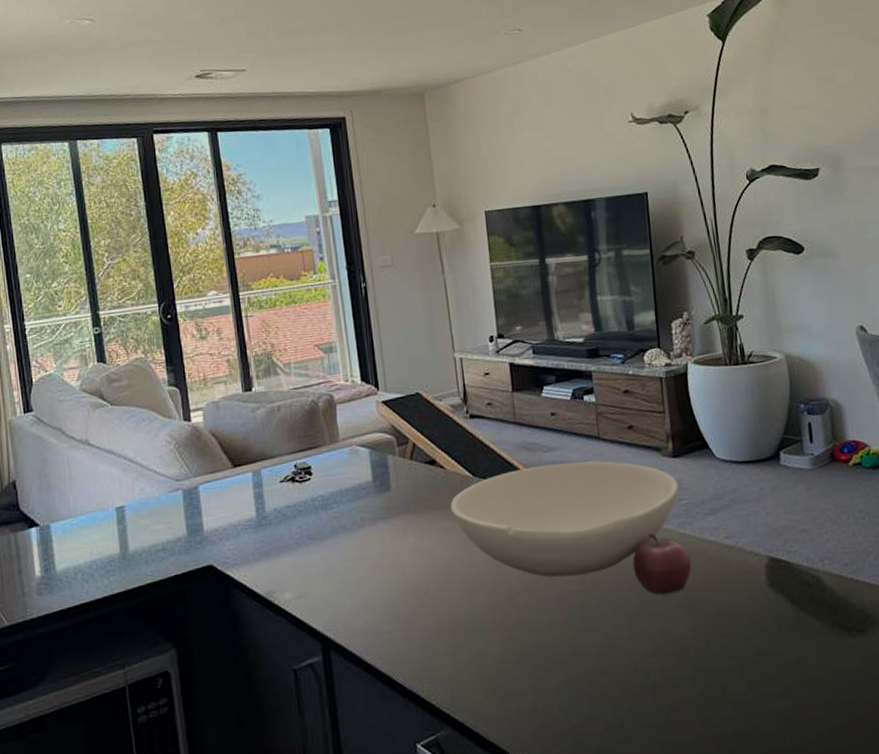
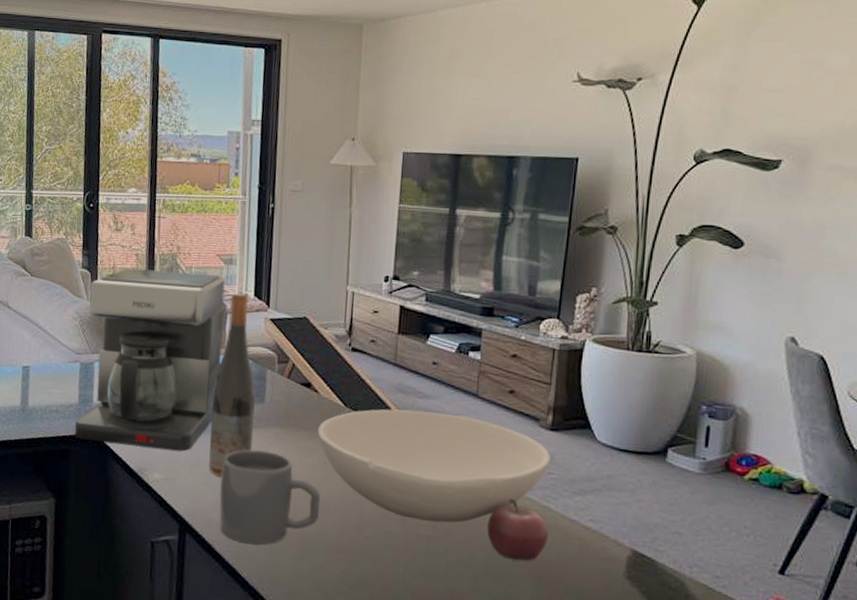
coffee maker: none [180,366,339,576] -> present [74,268,225,452]
wine bottle: none [334,380,387,580] -> present [209,292,256,477]
mug: none [357,540,468,646] -> present [219,449,320,545]

